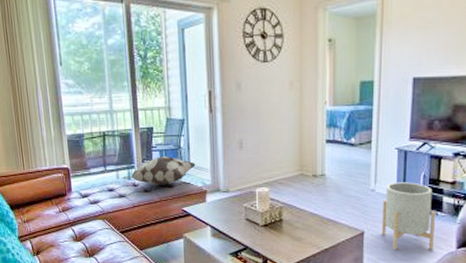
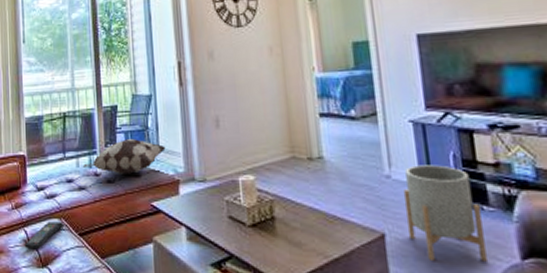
remote control: none [72,222,106,243] -> present [24,222,63,249]

